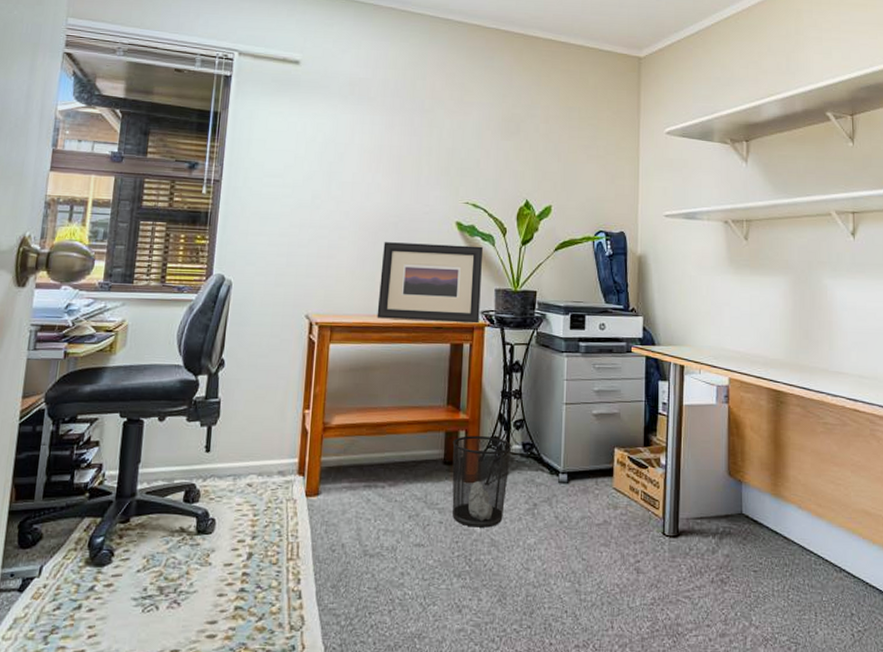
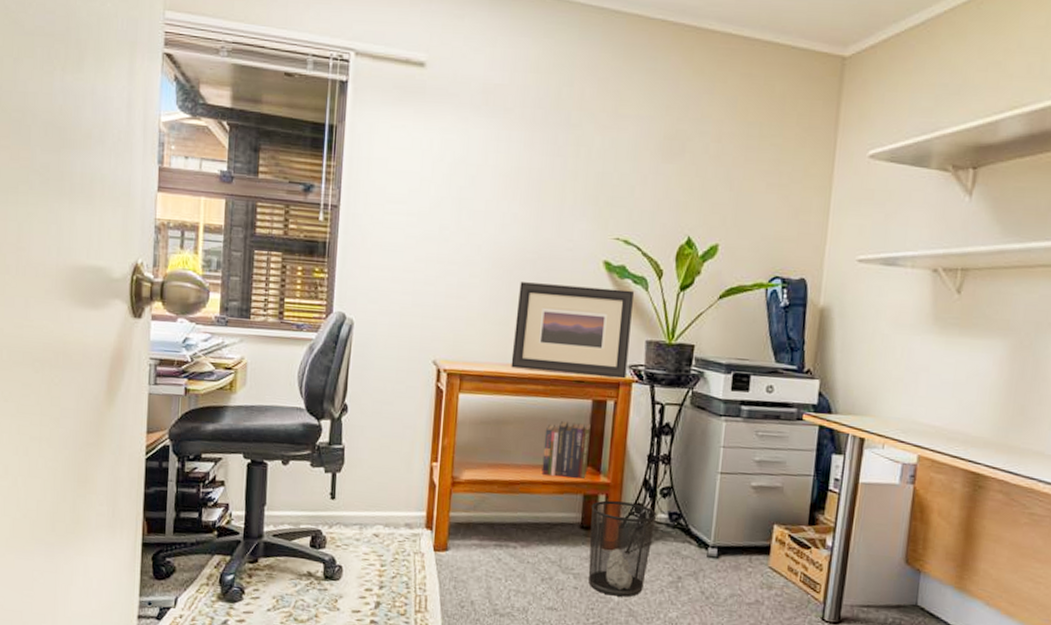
books: none [406,365,450,418] -> present [541,422,591,480]

